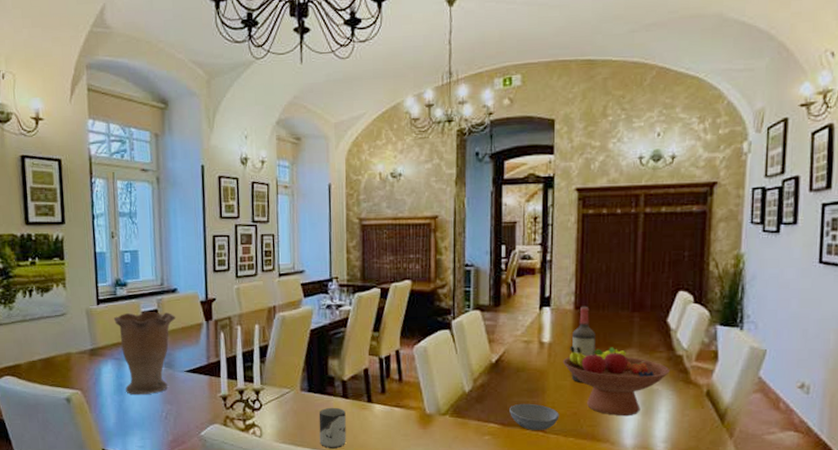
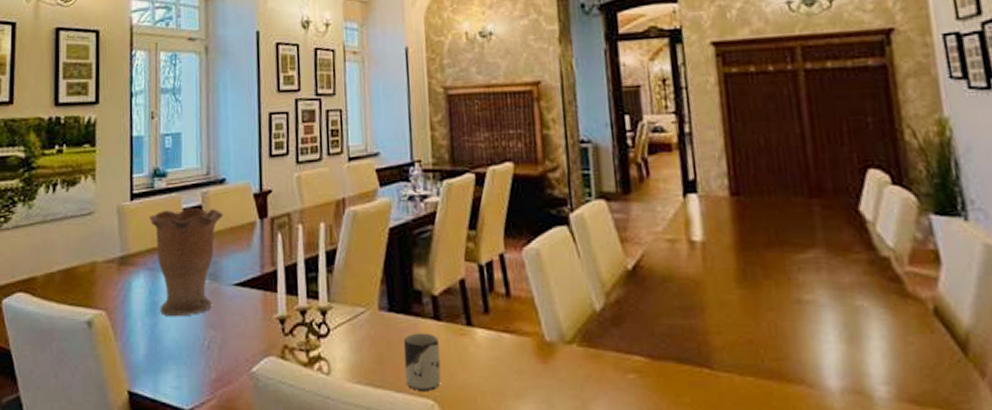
bowl: present [510,403,559,430] -> none [658,326,729,365]
fruit bowl: present [562,345,670,417] -> none [723,244,875,346]
wine bottle: present [571,306,596,382] -> none [732,191,767,296]

